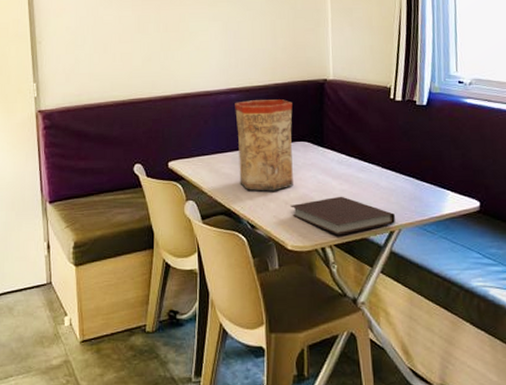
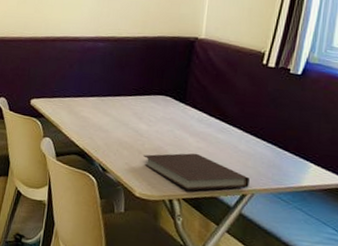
vase: present [235,99,293,191] -> none [96,50,159,140]

